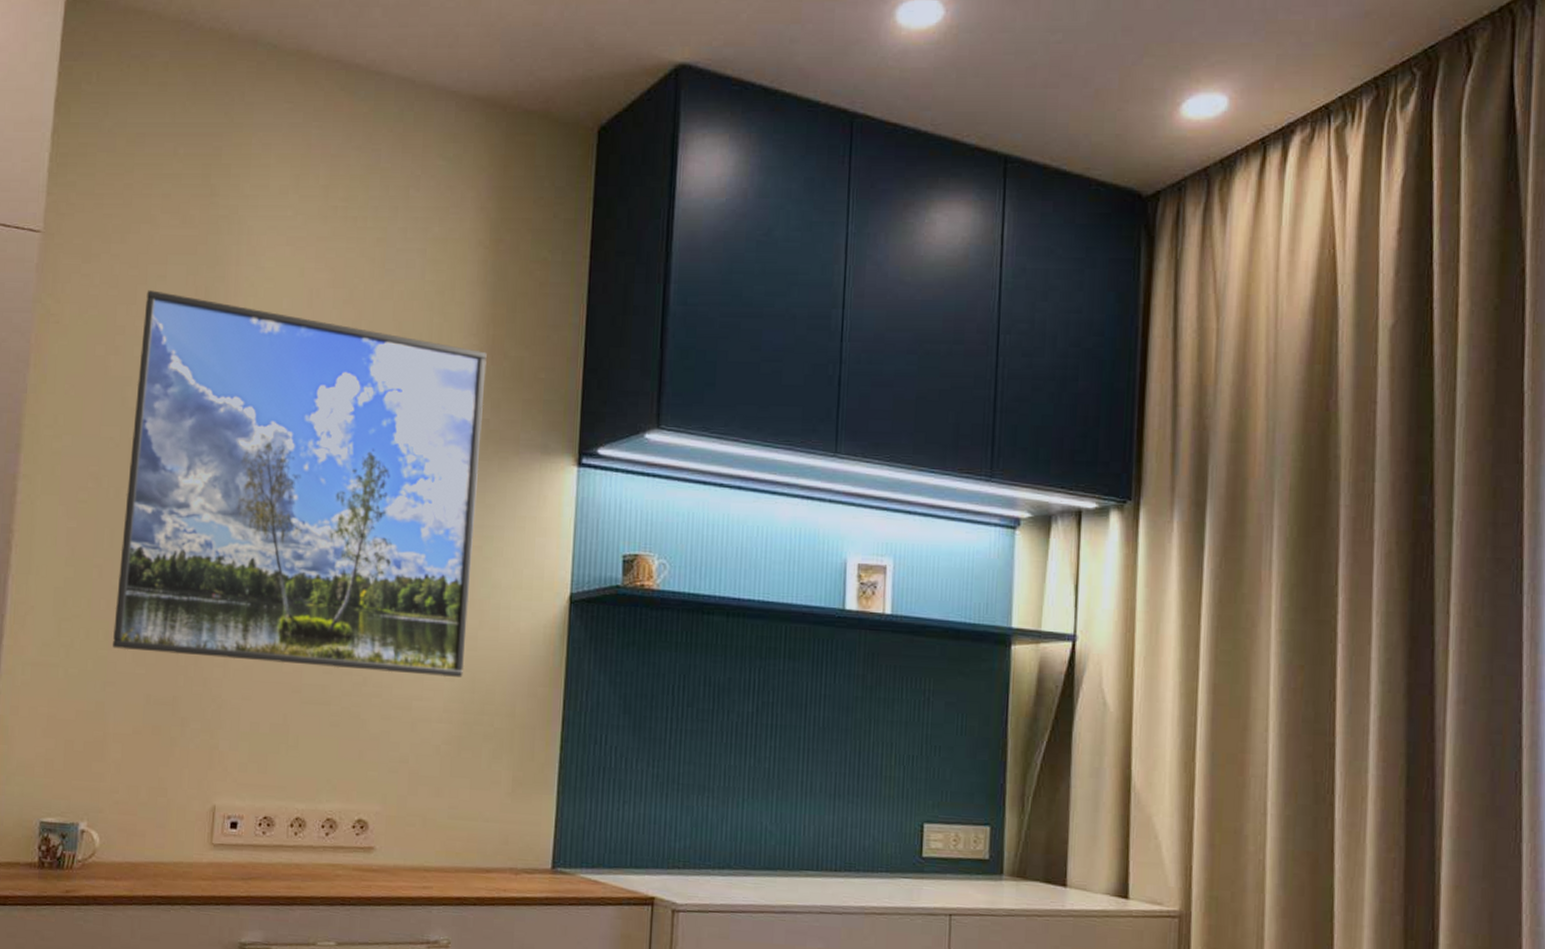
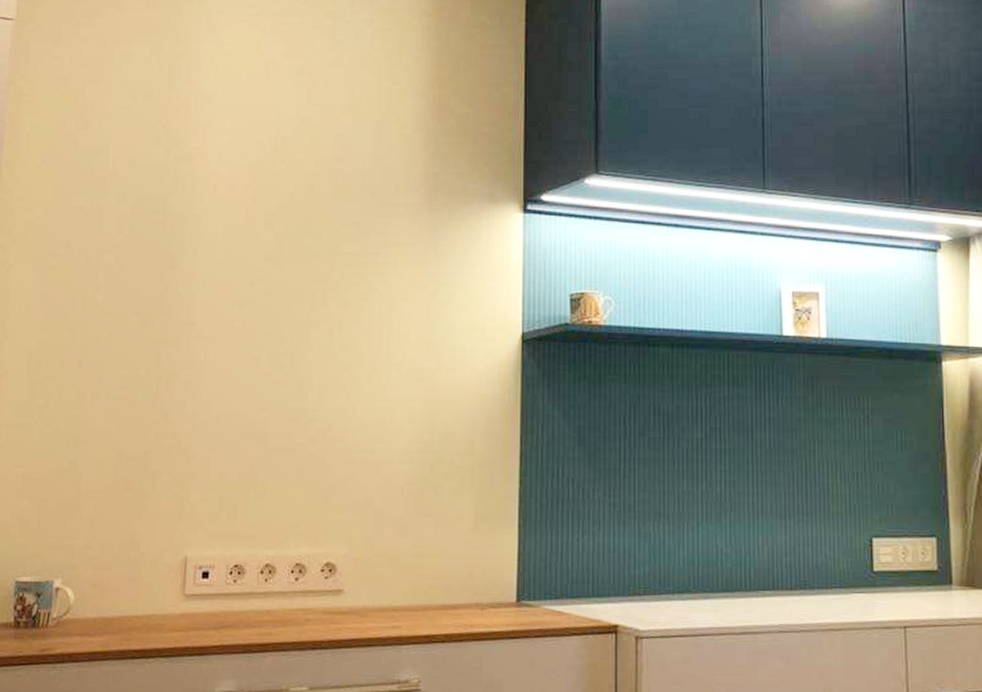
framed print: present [112,290,487,678] -> none [84,68,434,420]

